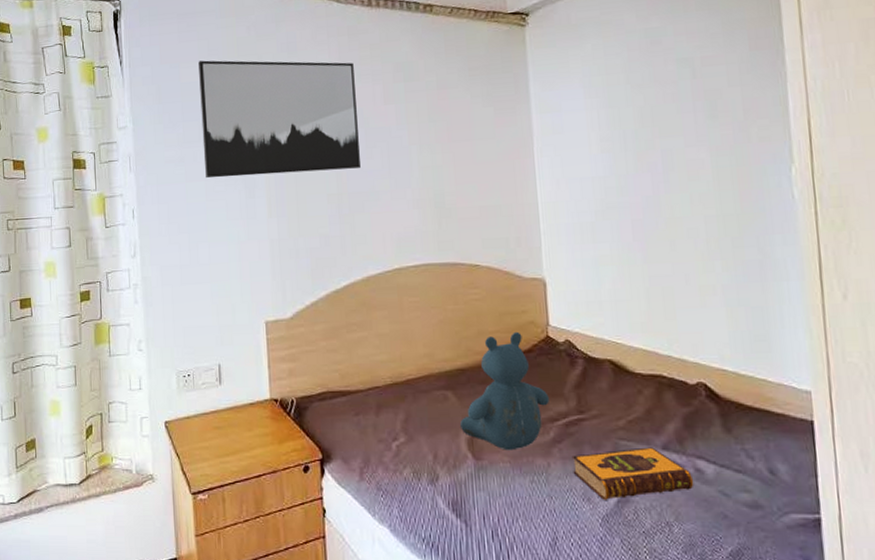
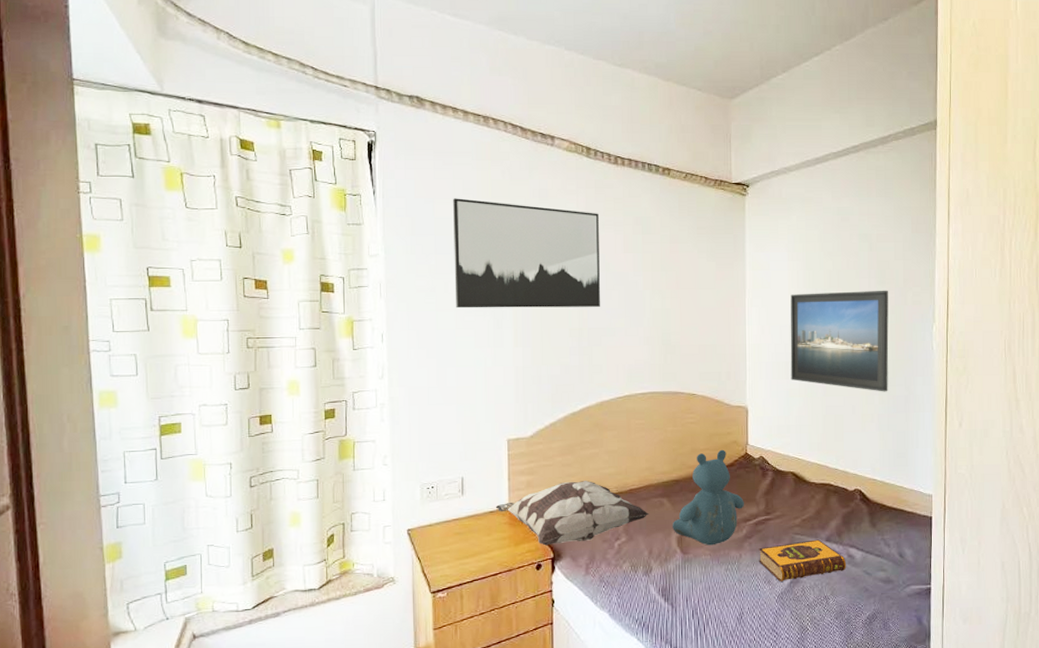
decorative pillow: none [255,369,432,445] -> present [495,481,650,546]
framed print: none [591,125,734,256] -> present [790,290,889,392]

